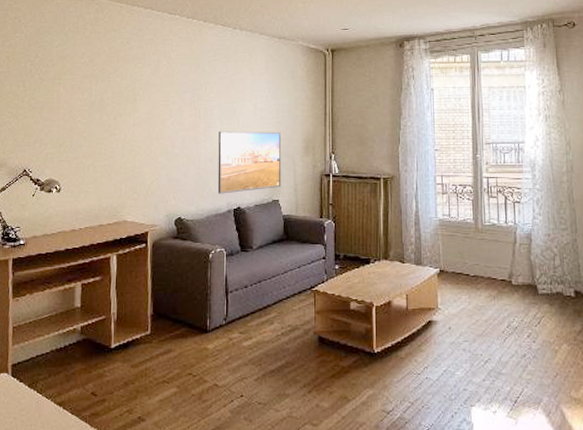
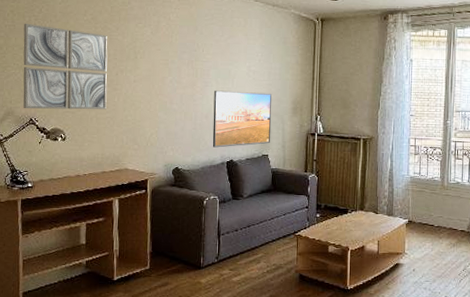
wall art: none [16,69,106,160] -> present [23,23,108,110]

